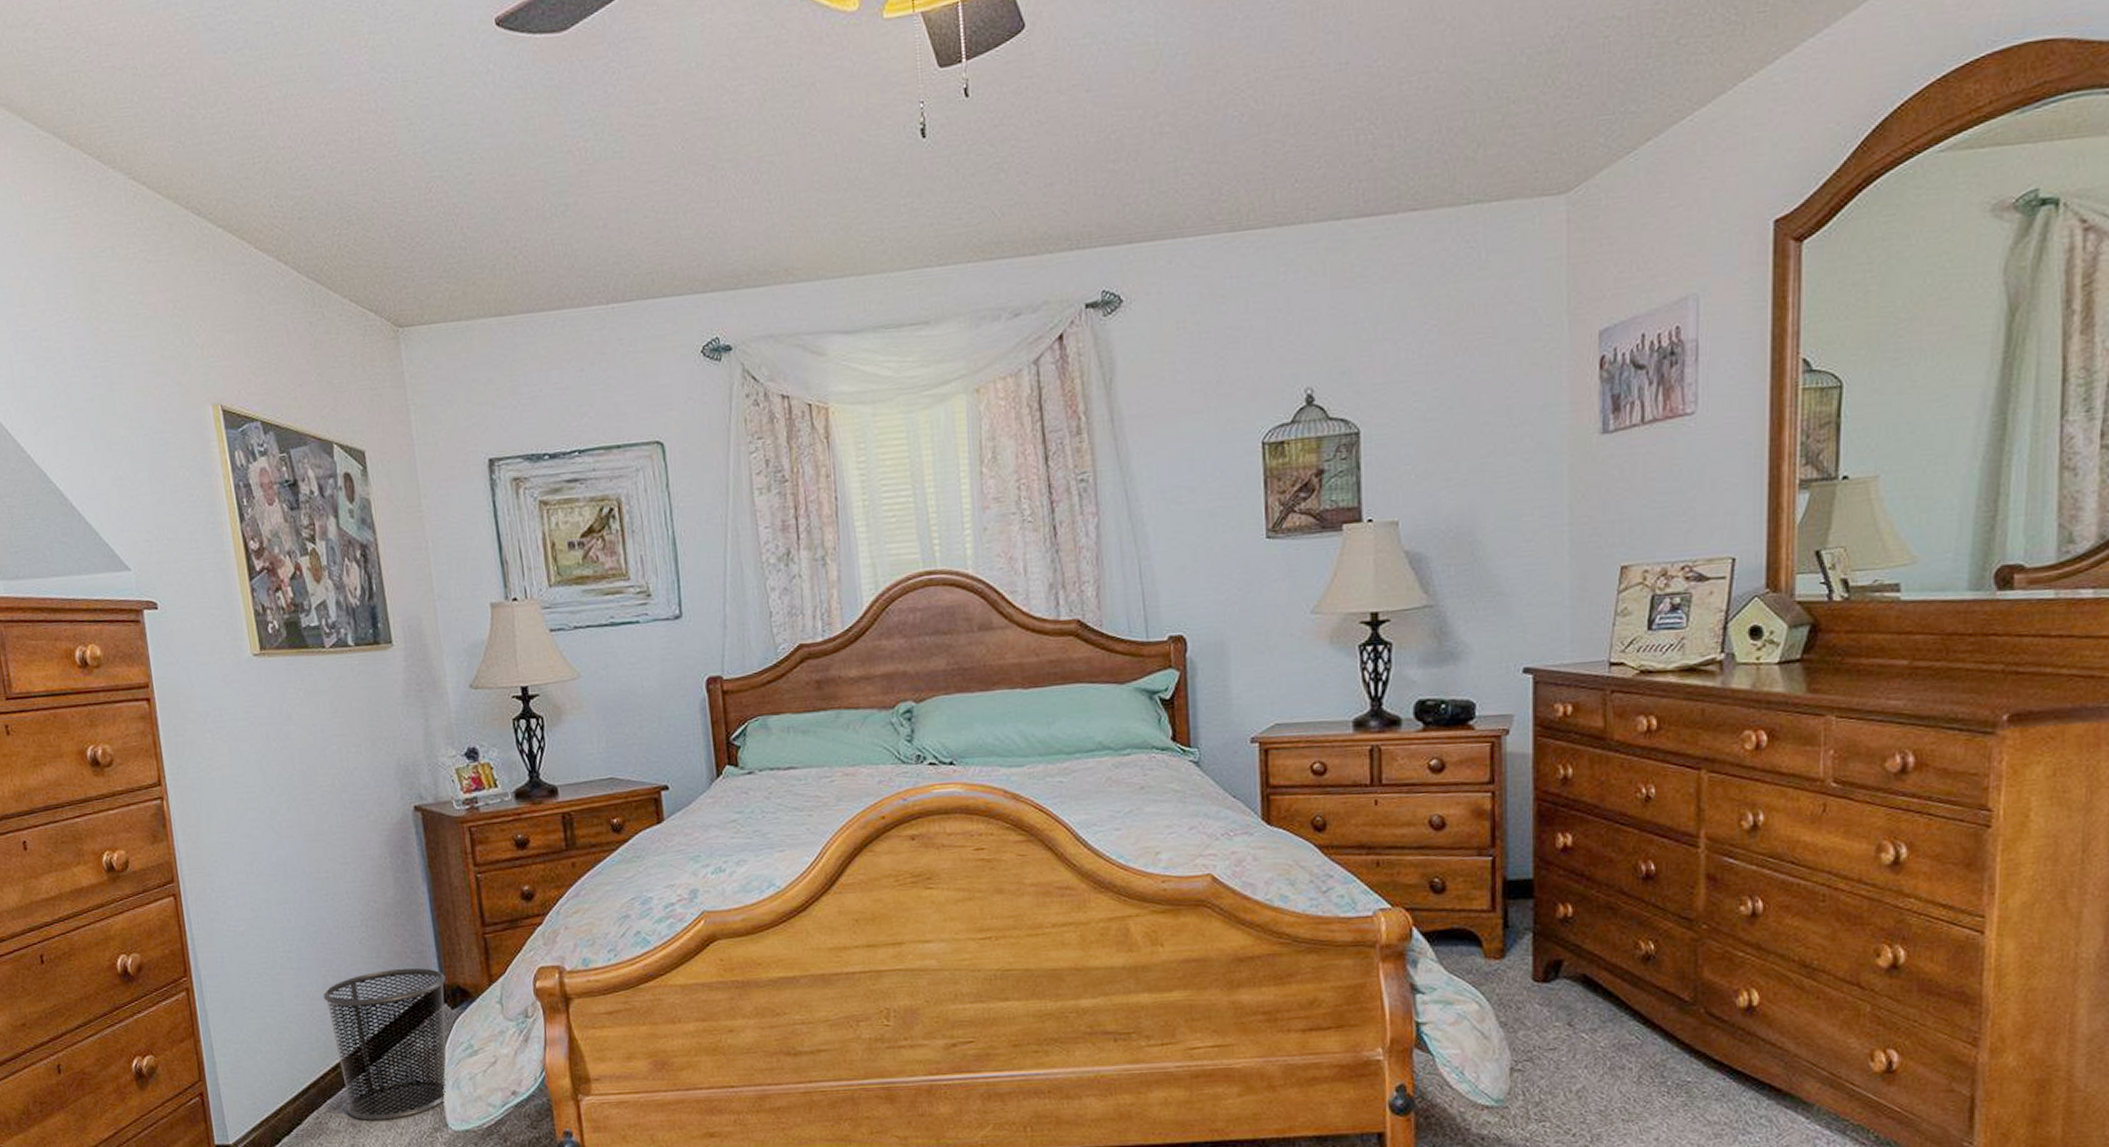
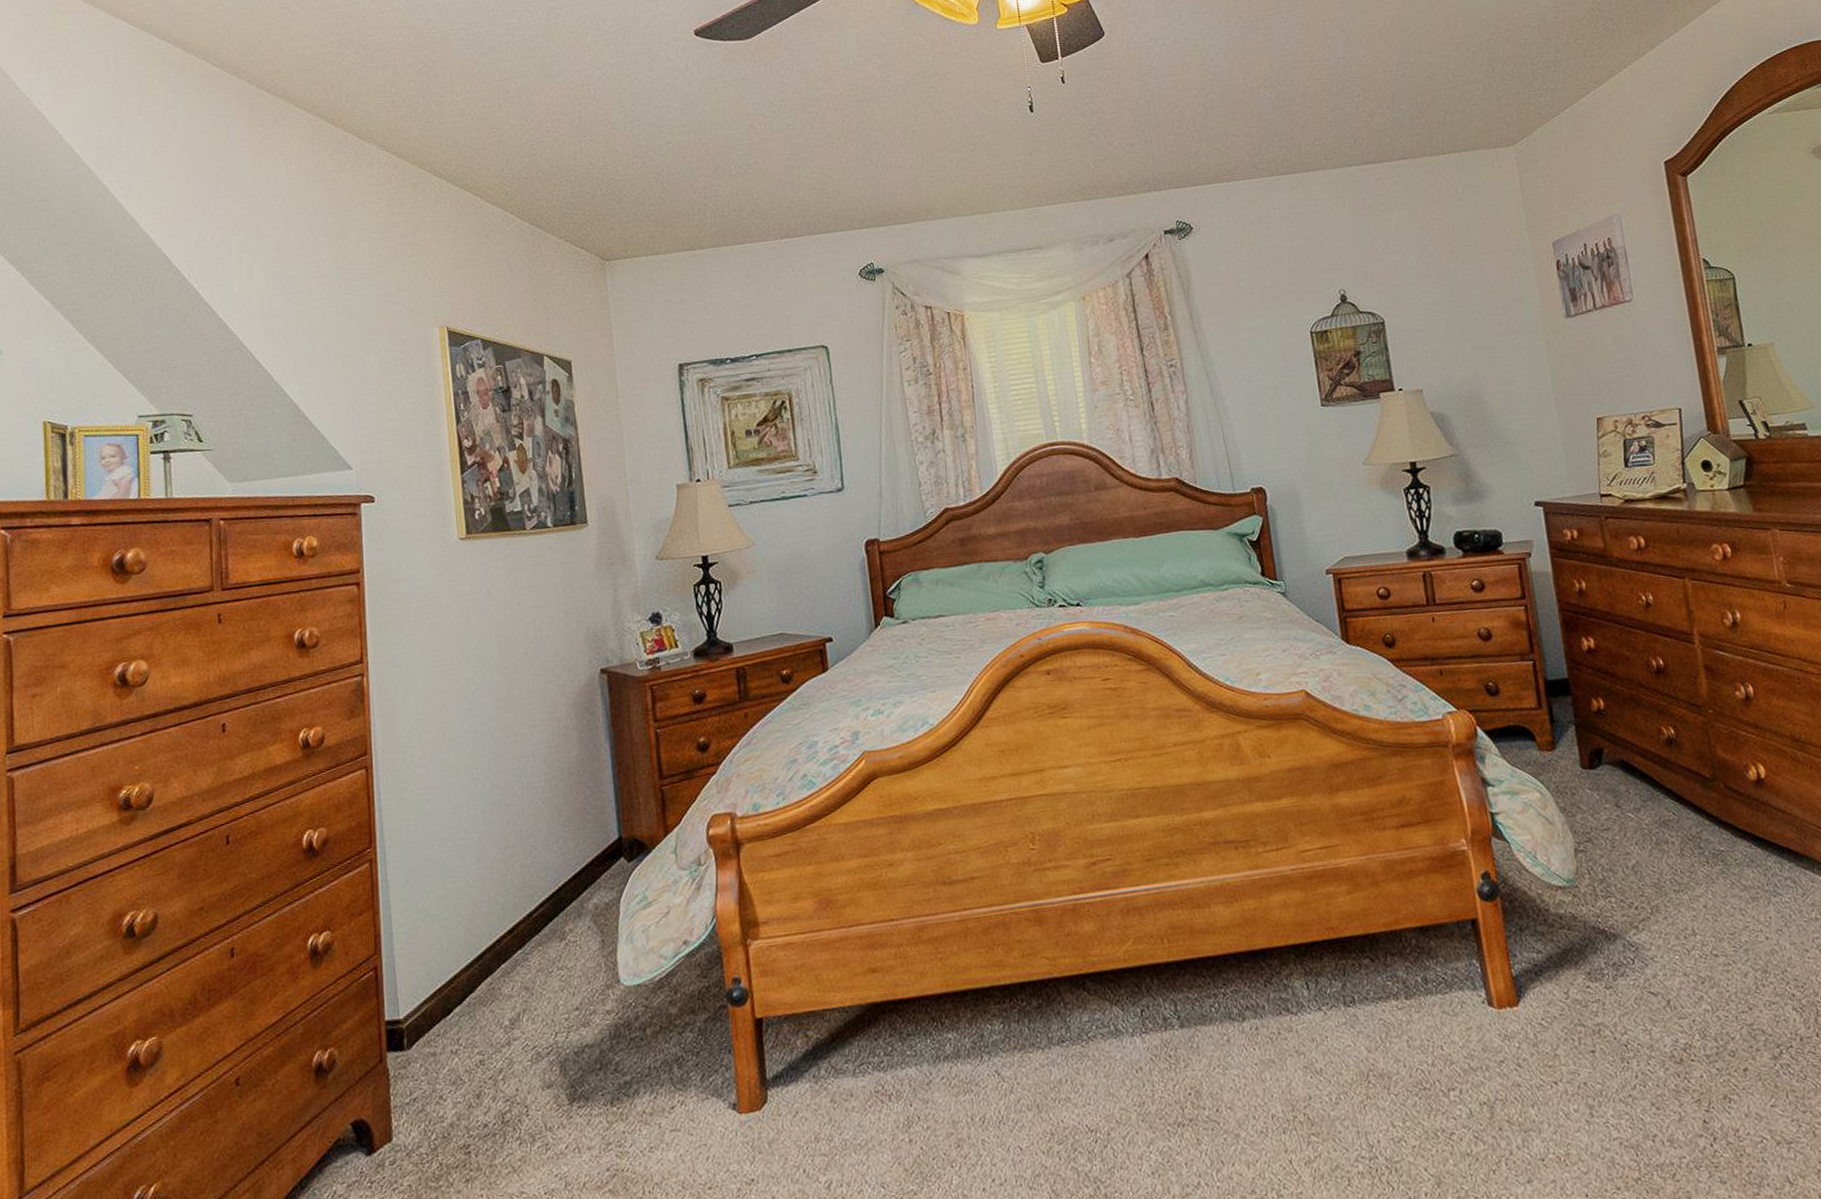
waste bin: present [323,968,447,1121] -> none [504,823,623,983]

